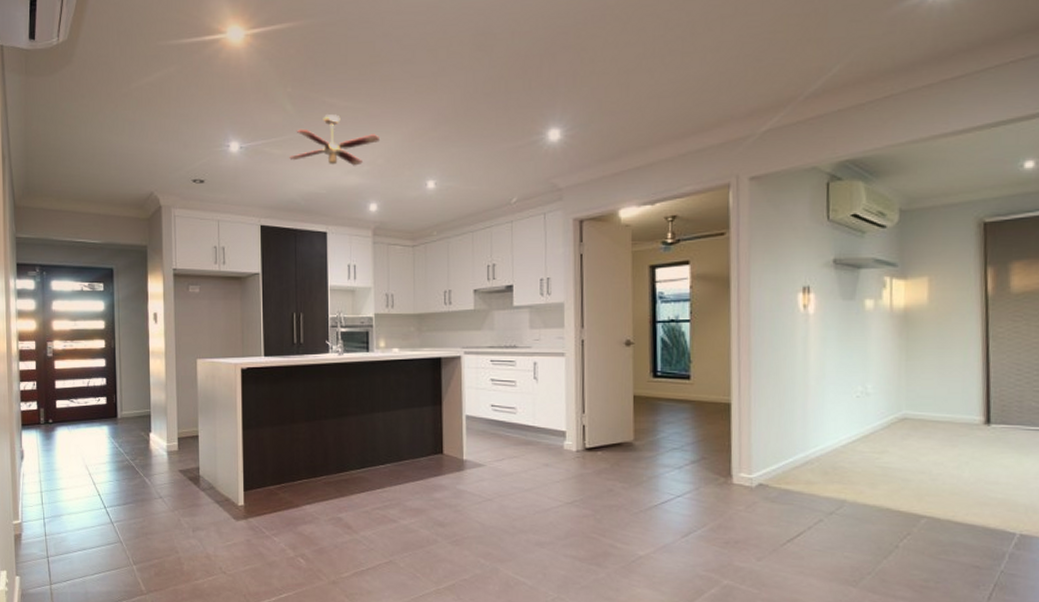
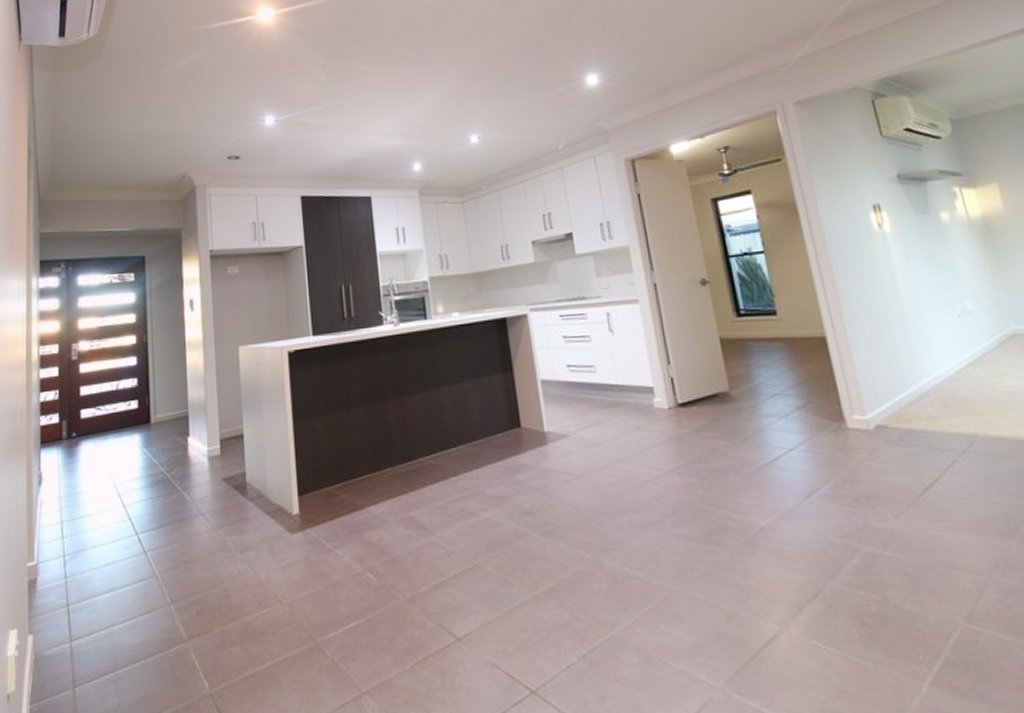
ceiling fan: present [289,114,379,166] -> none [326,80,417,129]

